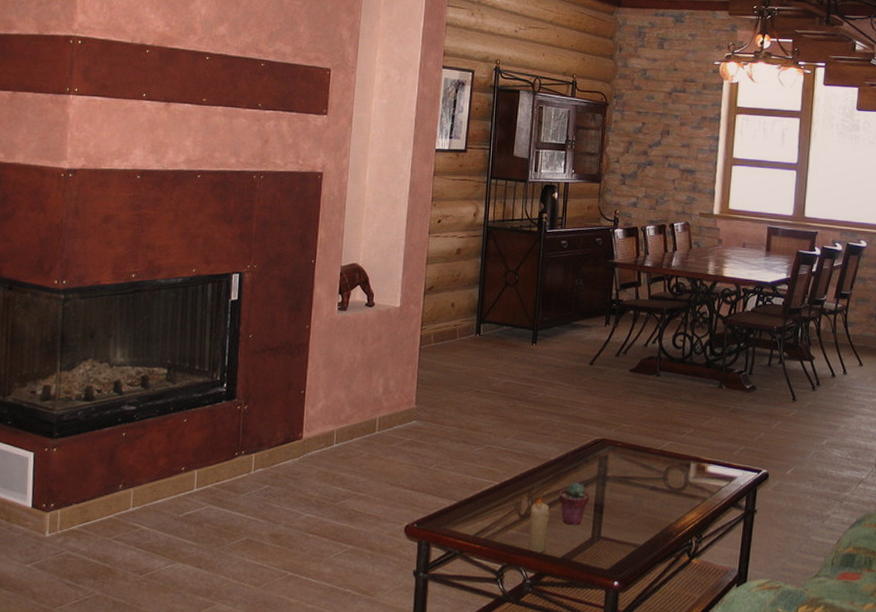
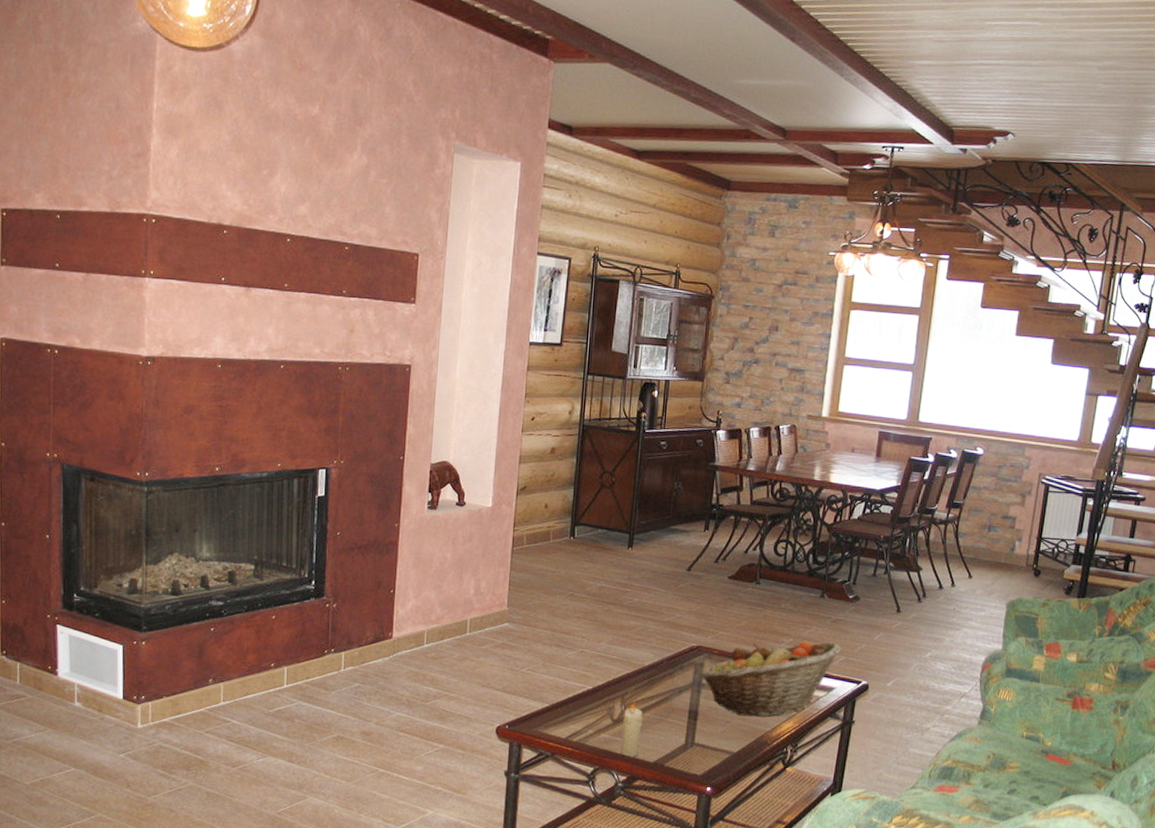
potted succulent: present [558,482,589,525] -> none [652,688,684,731]
fruit basket: none [606,431,740,508] -> present [701,640,841,717]

